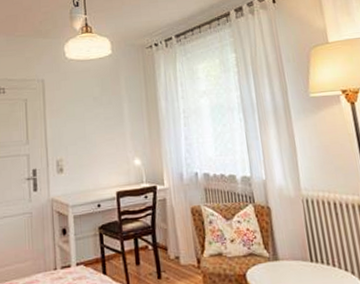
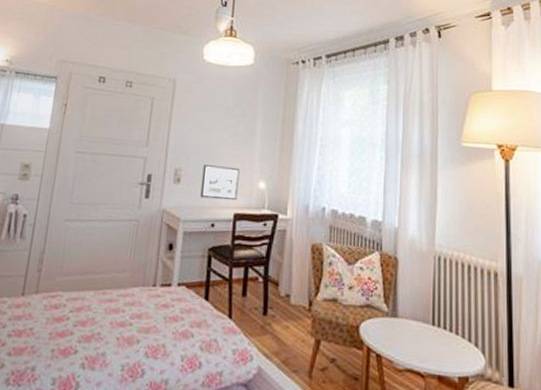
picture frame: none [81,150,117,183] -> present [200,165,240,201]

